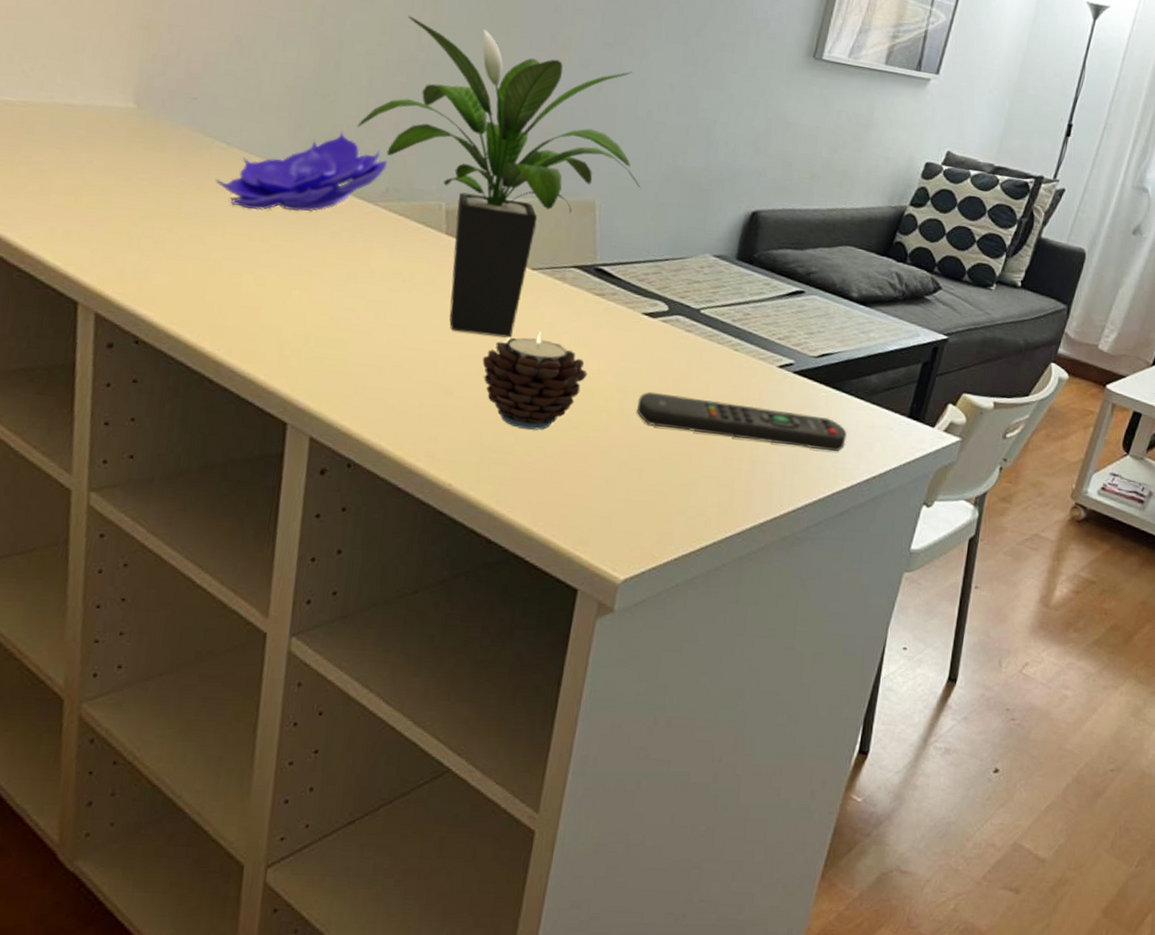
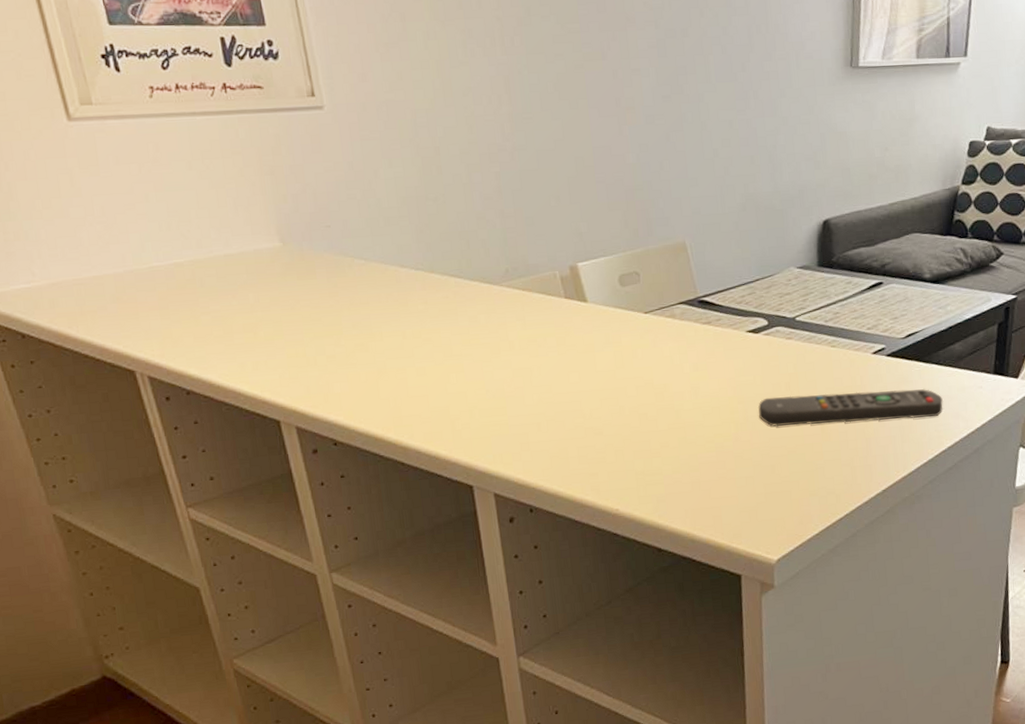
decorative bowl: present [215,130,388,212] -> none [363,226,503,313]
potted plant: present [356,16,641,338] -> none [468,108,722,381]
candle: present [482,331,588,430] -> none [619,365,711,452]

